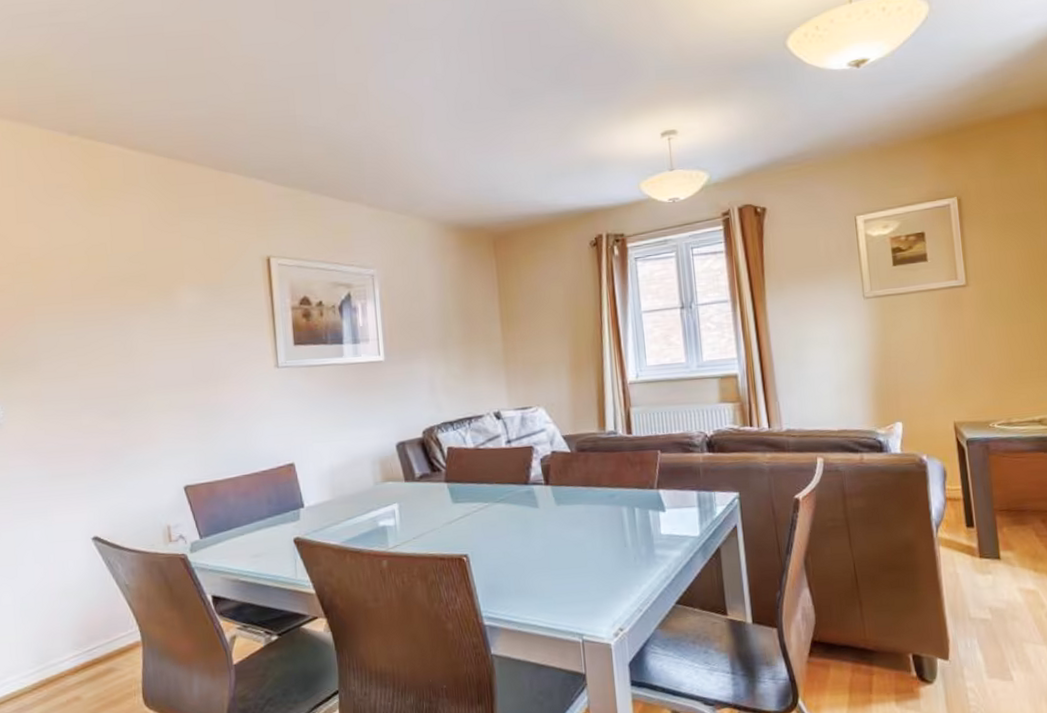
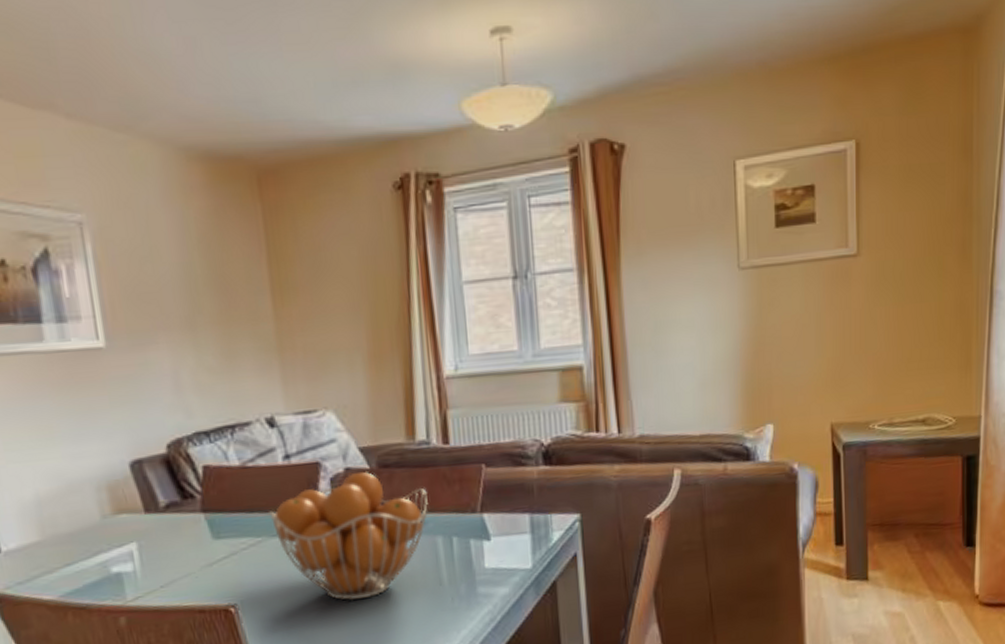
fruit basket: none [494,454,615,556] -> present [269,471,428,601]

